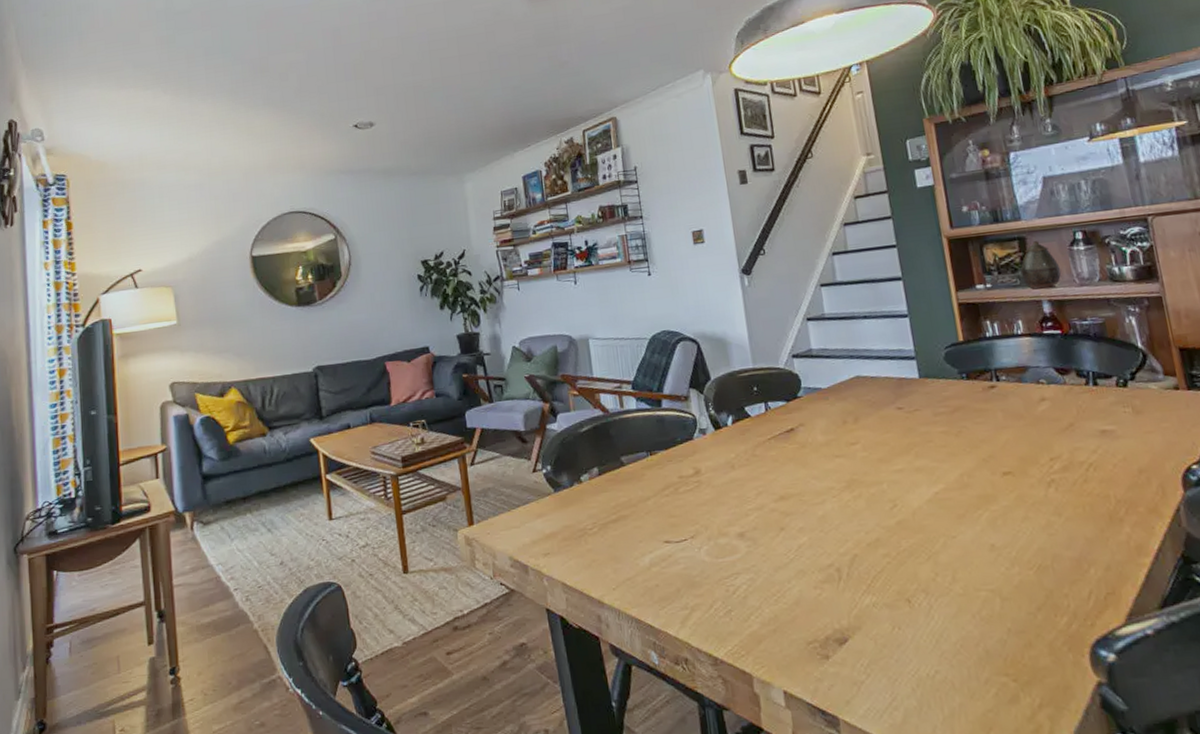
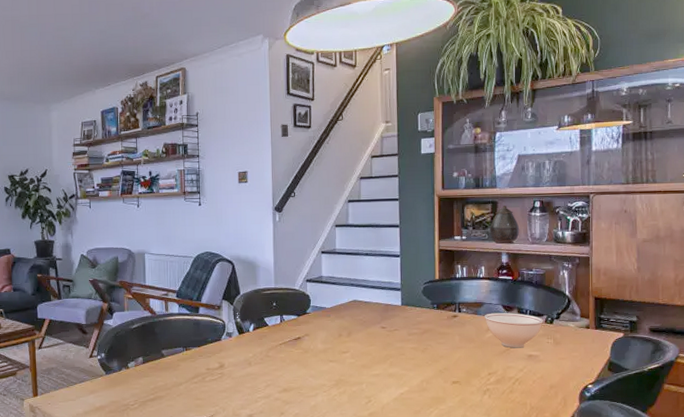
bowl: none [1031,376,1115,423] -> present [484,312,544,348]

